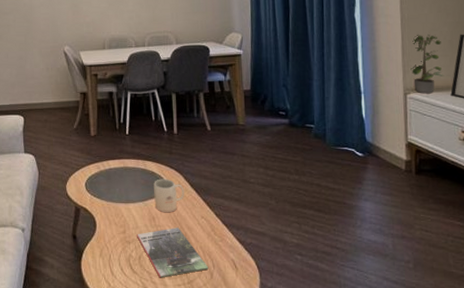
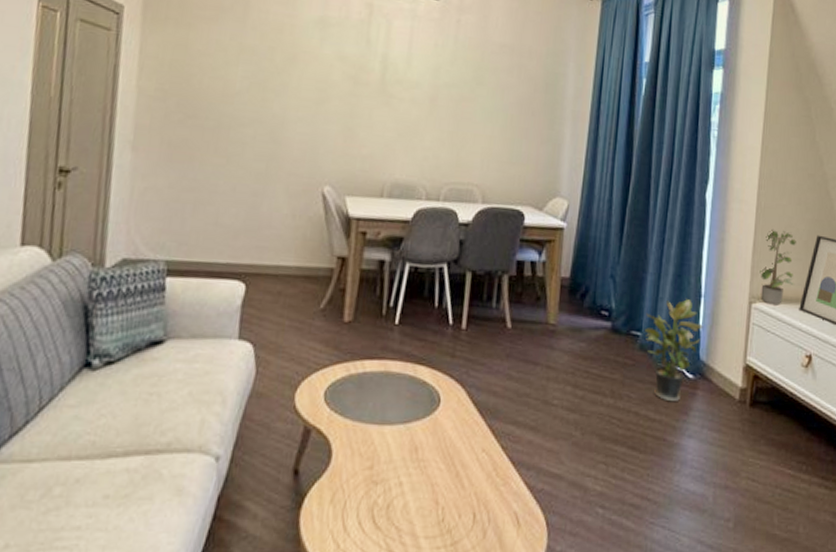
magazine: present [137,228,209,278] -> none [388,464,482,537]
mug: present [154,178,184,213] -> none [420,392,464,442]
potted plant: none [316,96,367,175] -> present [645,299,704,402]

